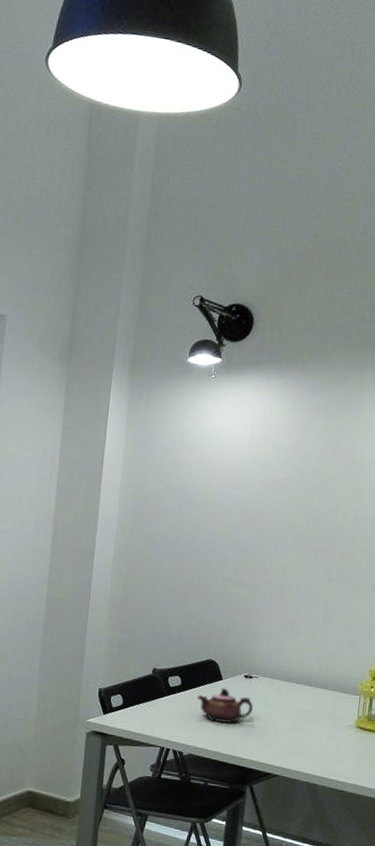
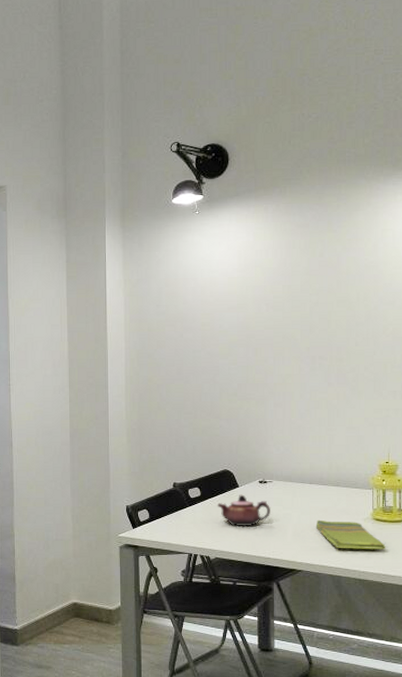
dish towel: none [297,722,366,760] -> present [315,519,386,549]

